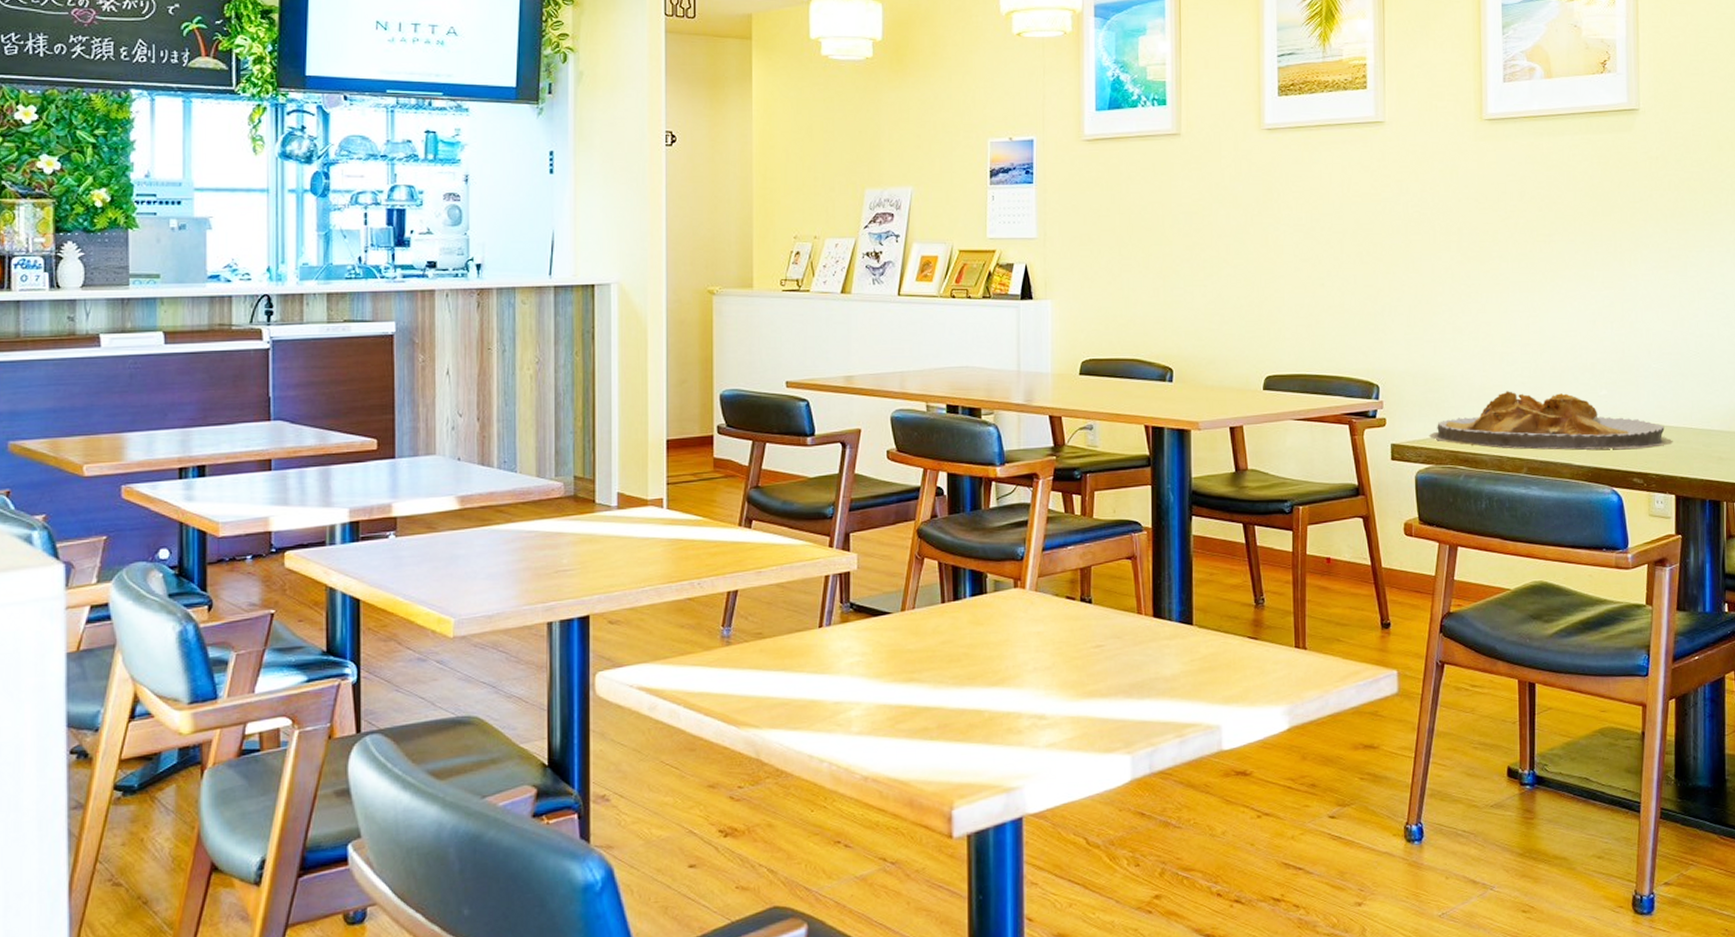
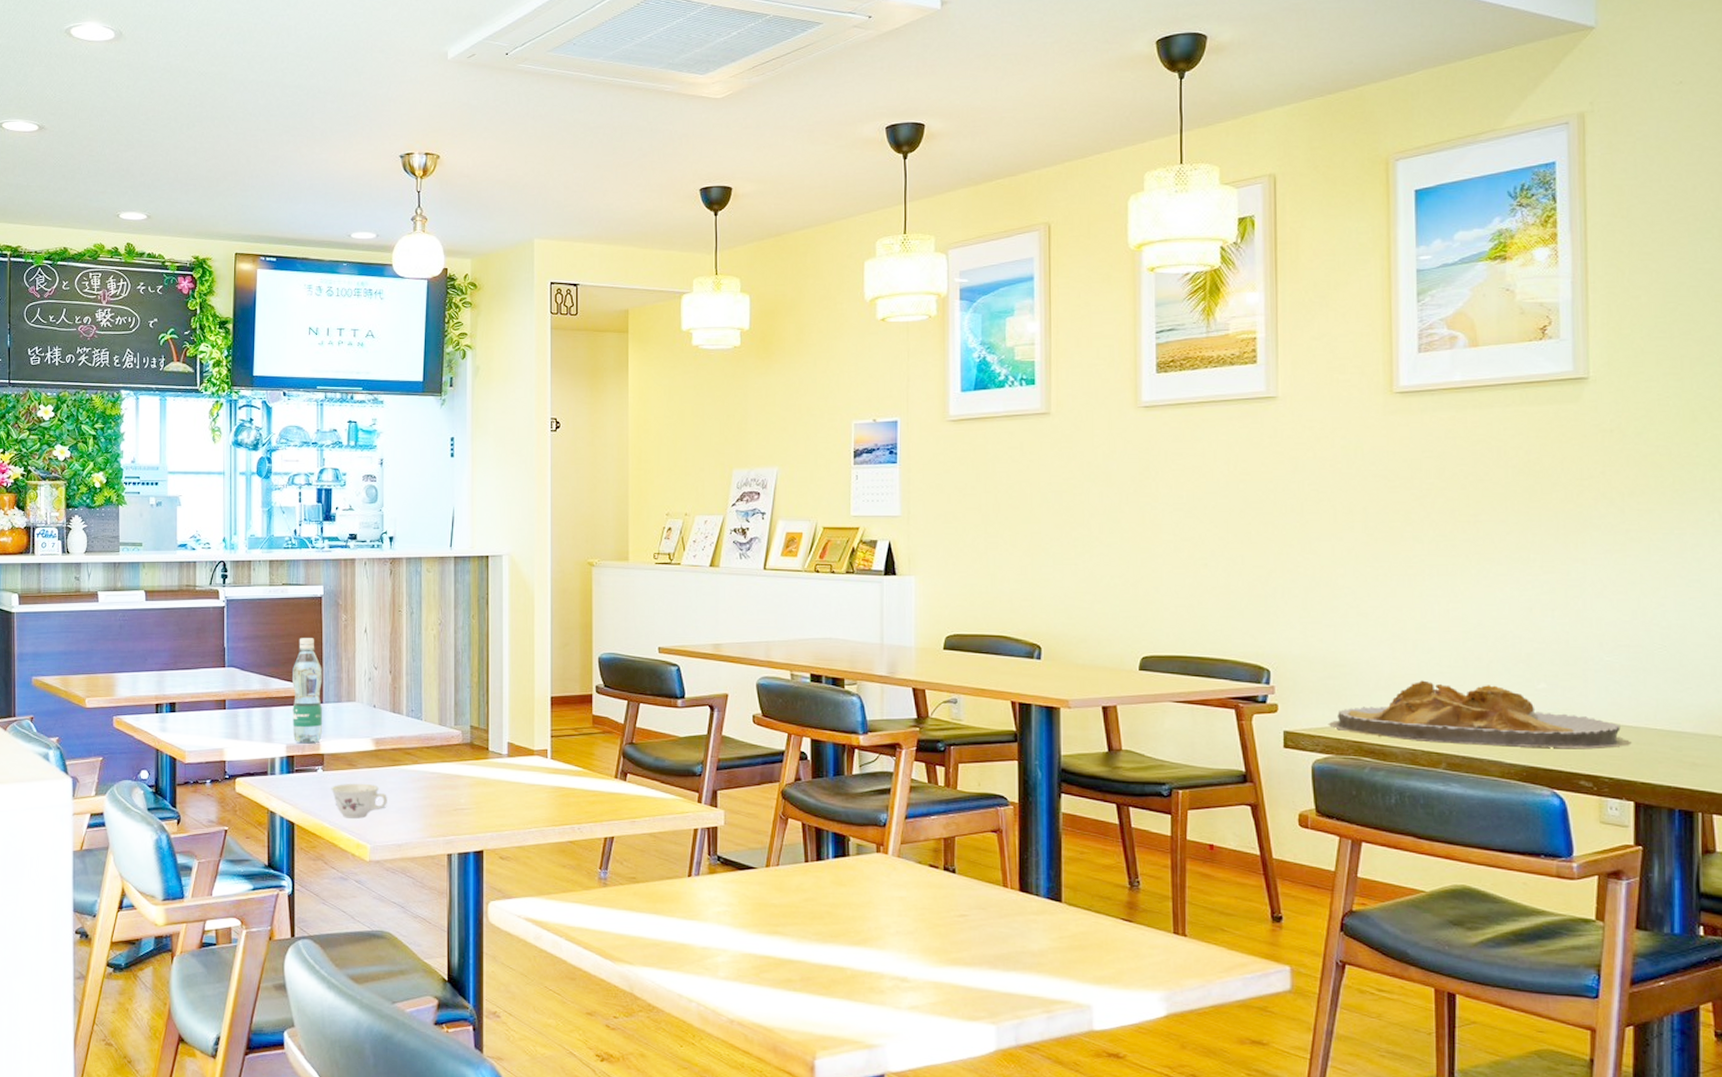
bottle: none [357,383,396,507] -> present [292,638,323,744]
teacup: none [406,548,475,590] -> present [331,783,387,819]

